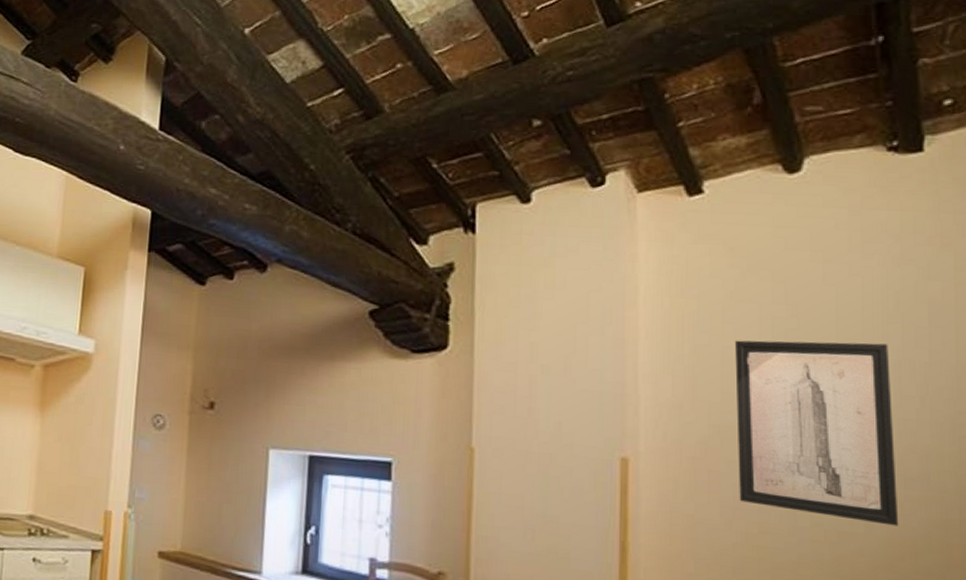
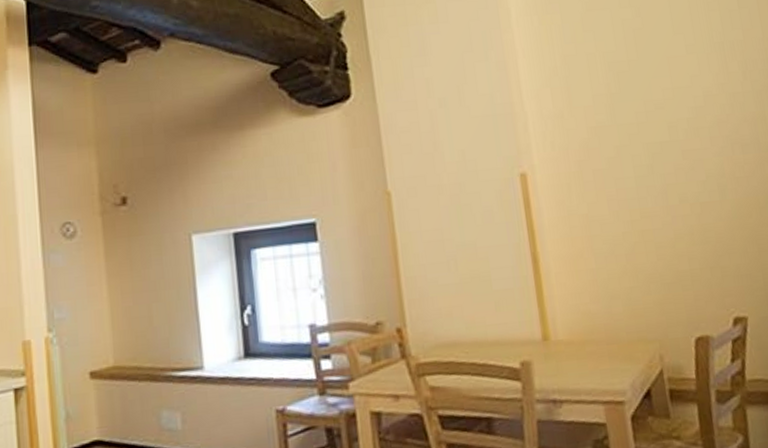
wall art: present [735,340,899,527] -> none [596,29,744,193]

